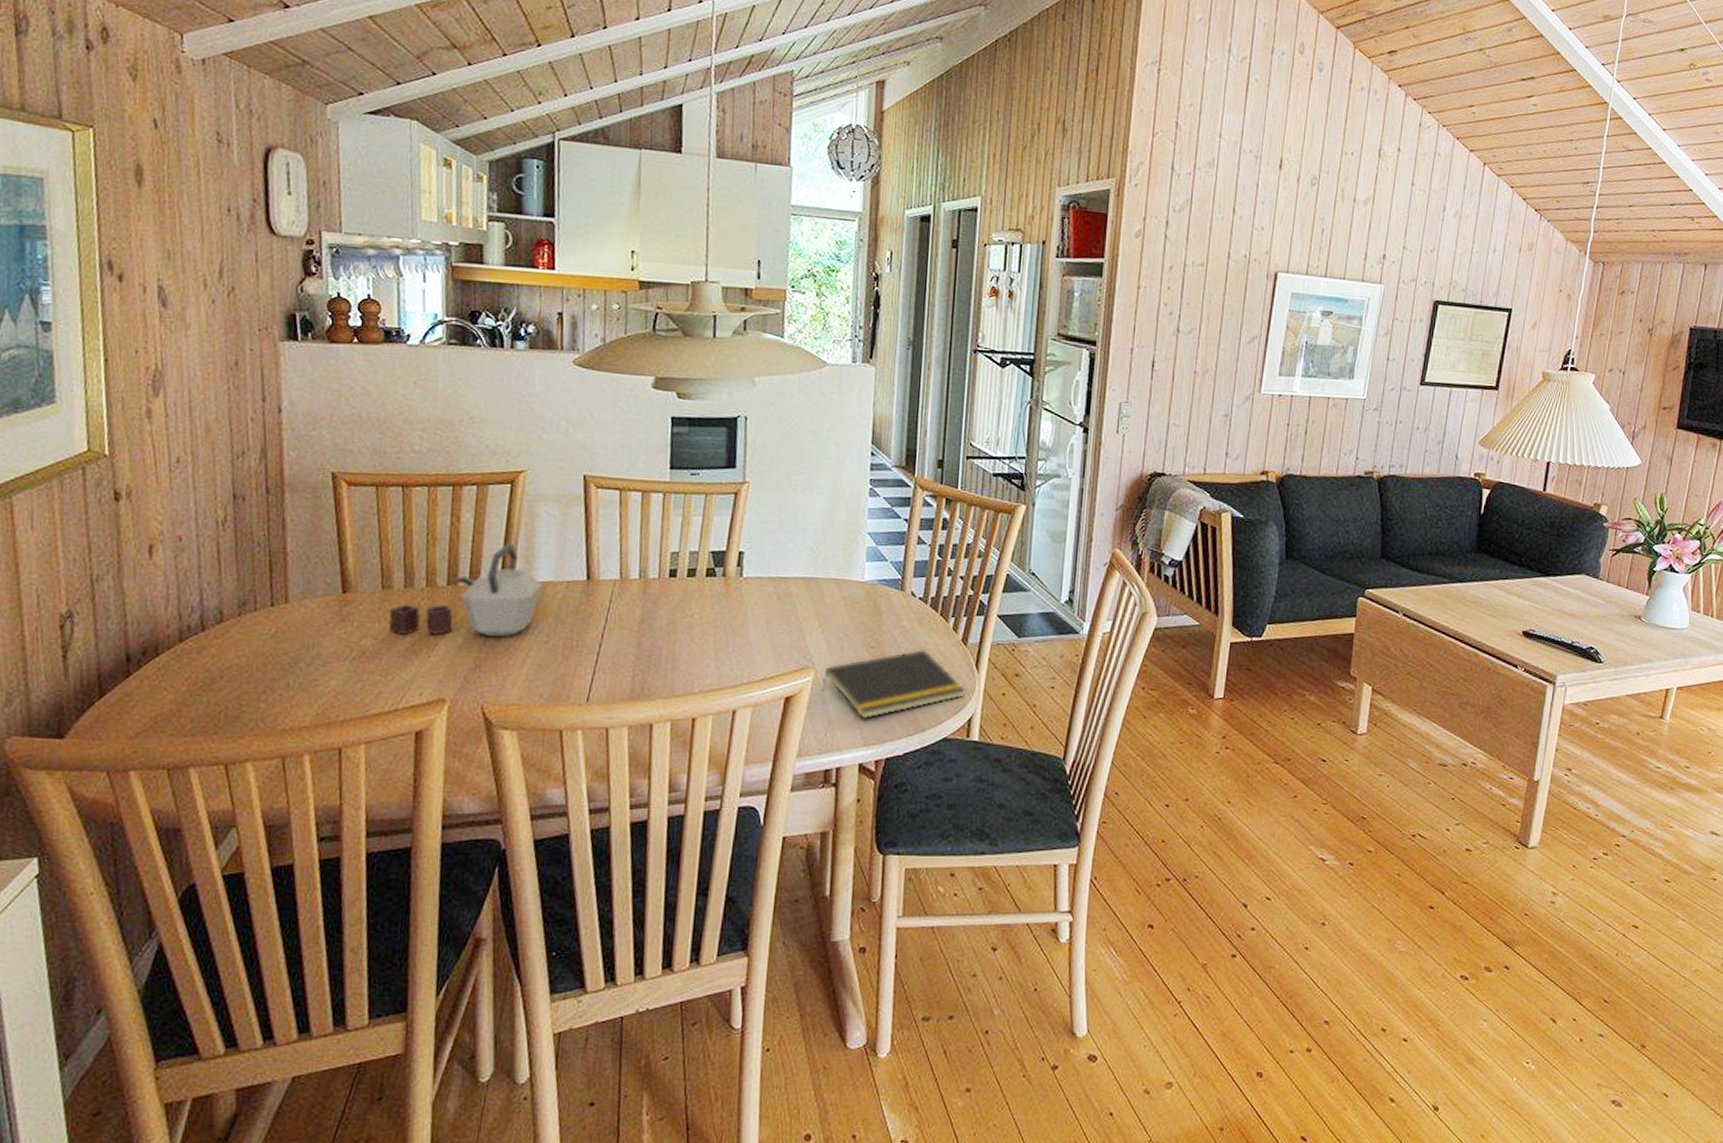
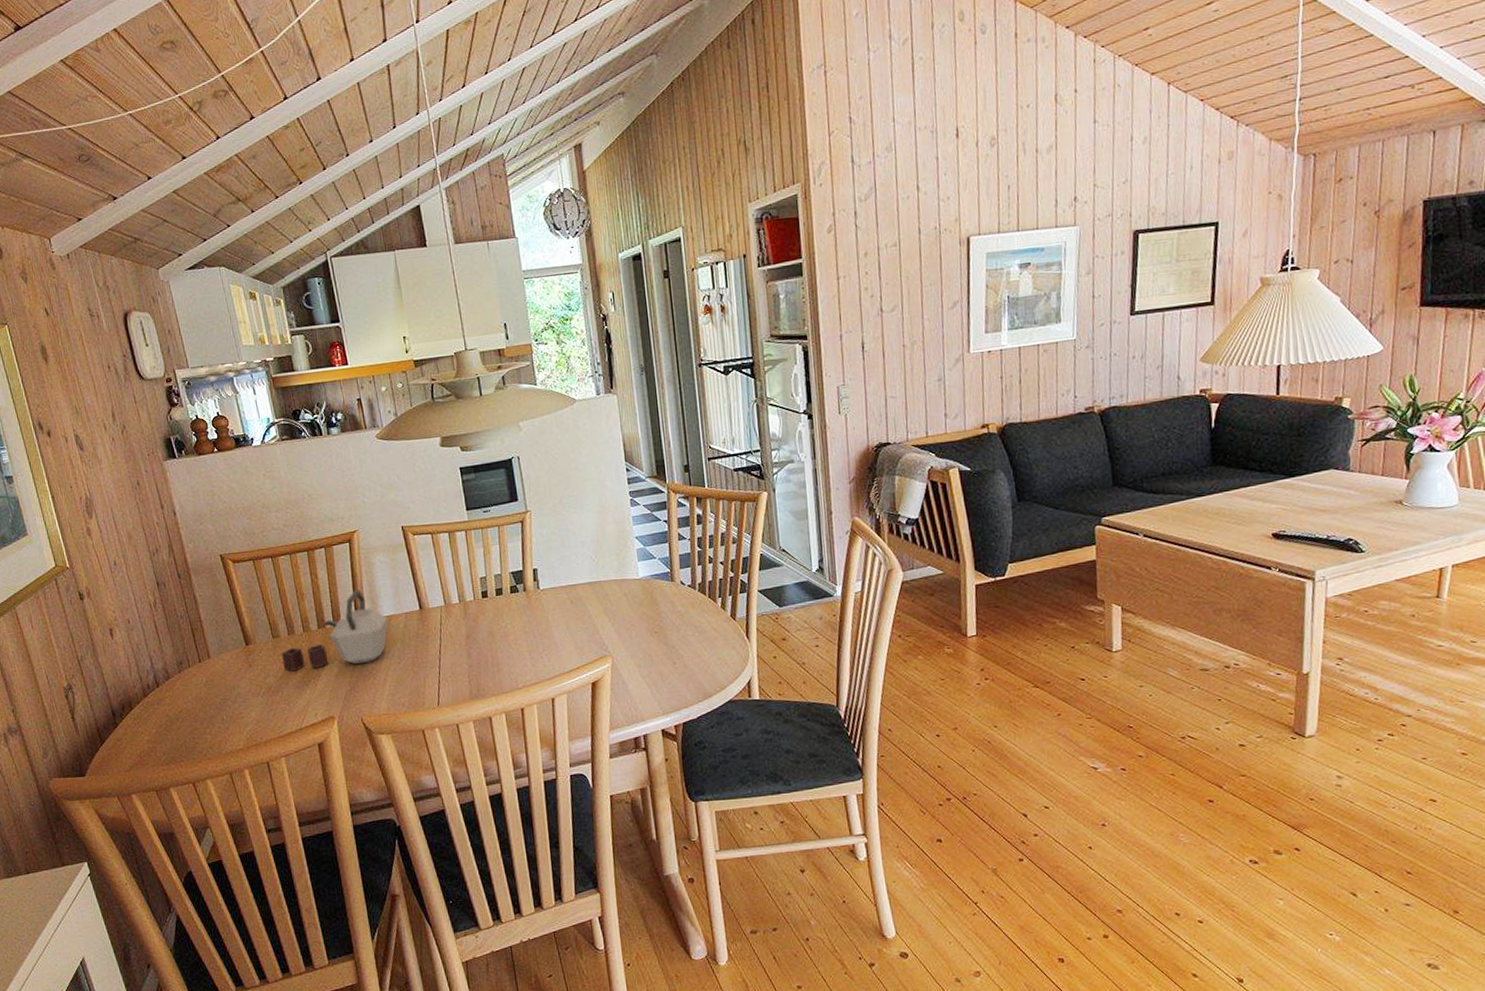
notepad: present [821,649,965,718] -> none [620,628,741,692]

